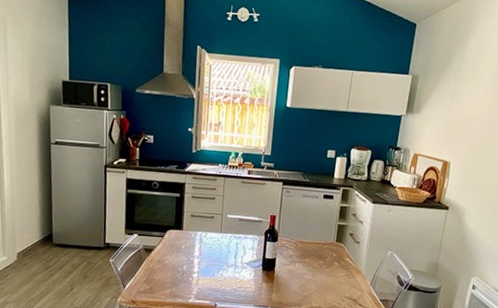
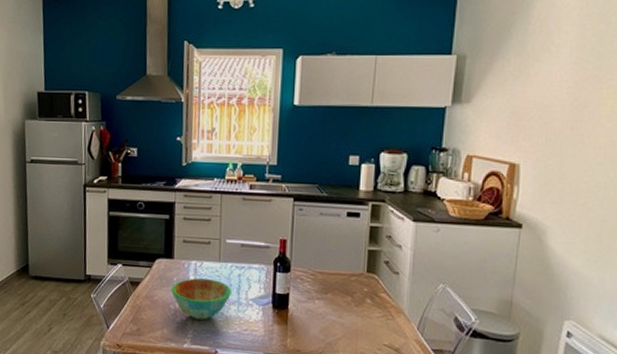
bowl: none [180,246,230,280] -> present [171,278,231,320]

